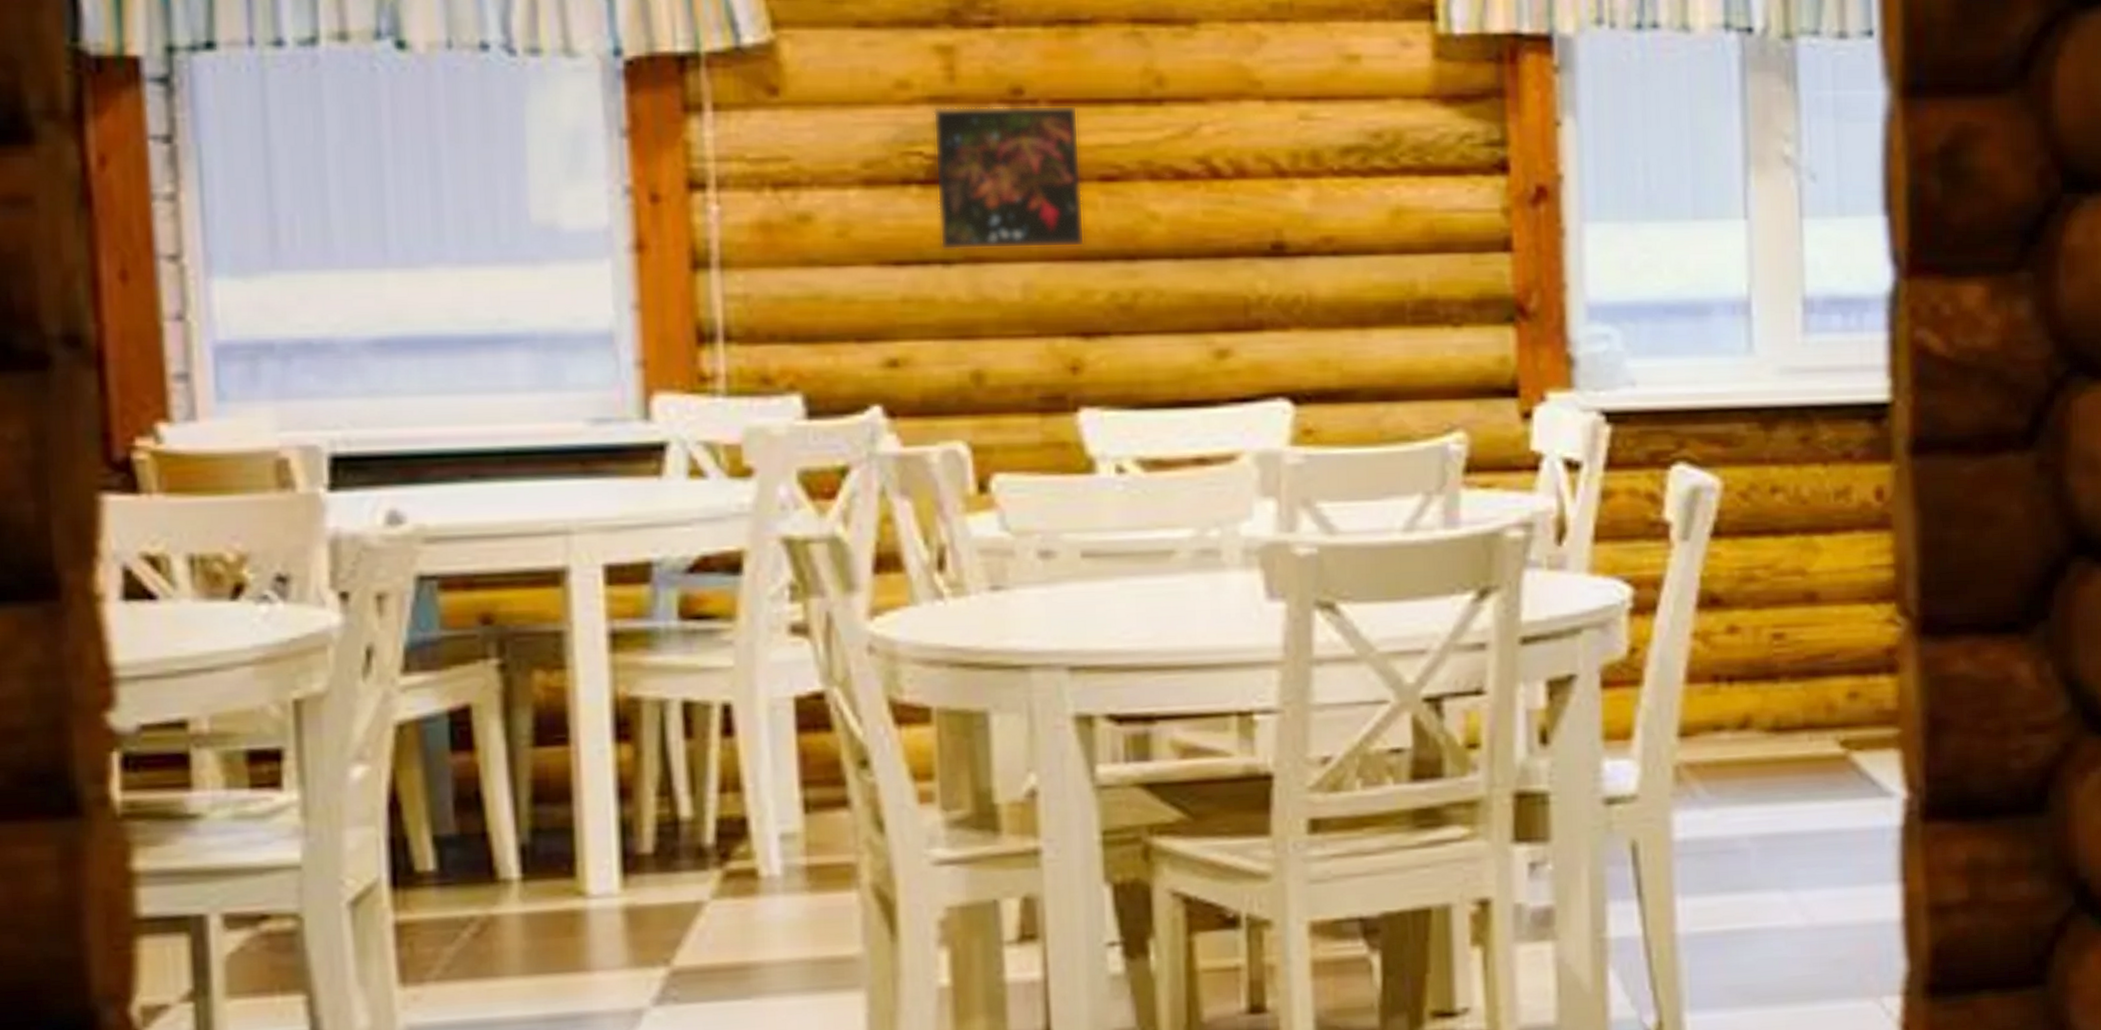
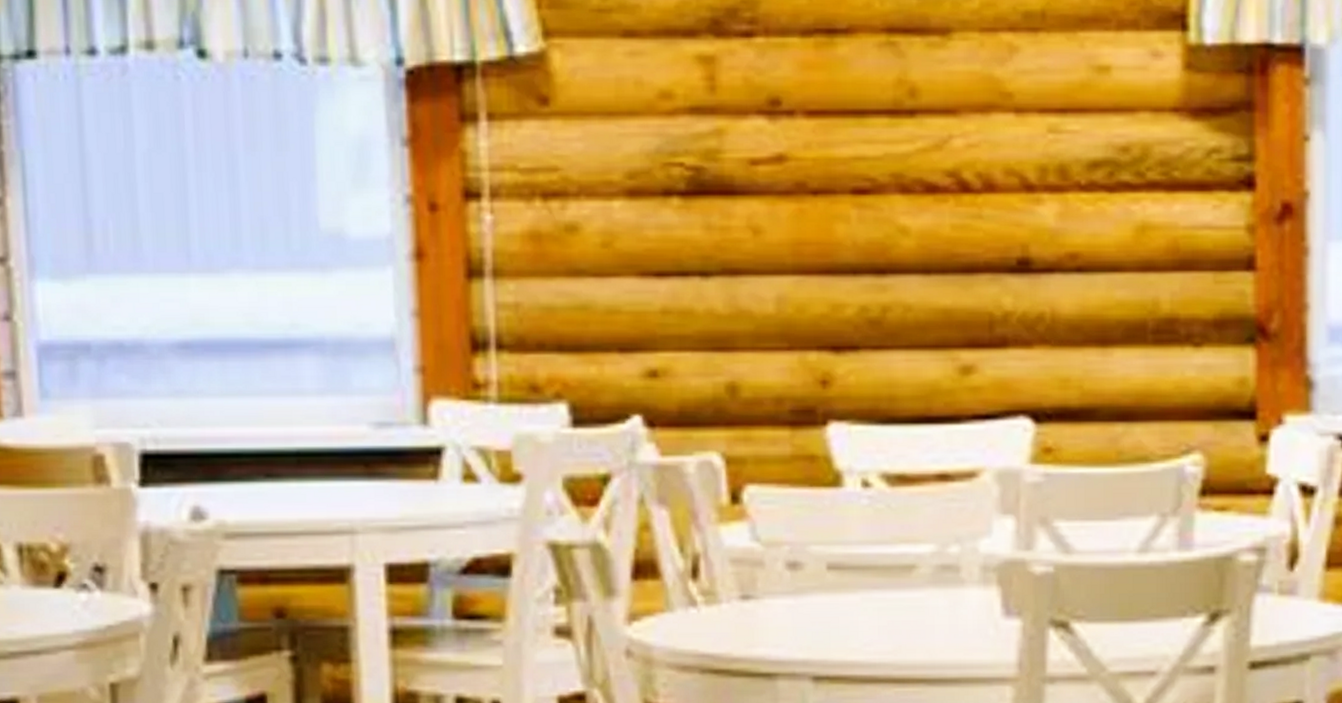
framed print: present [933,105,1085,250] -> none [694,116,837,262]

